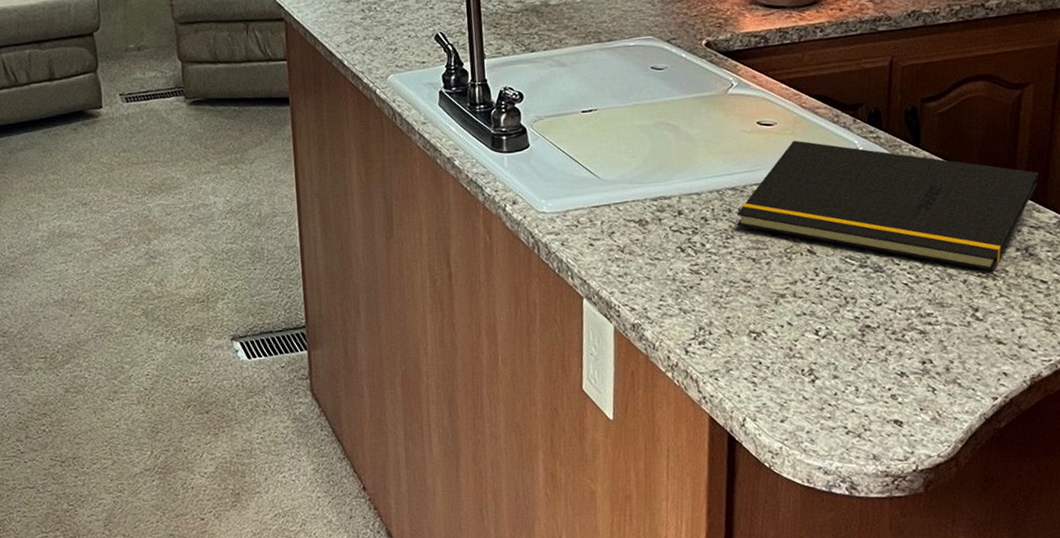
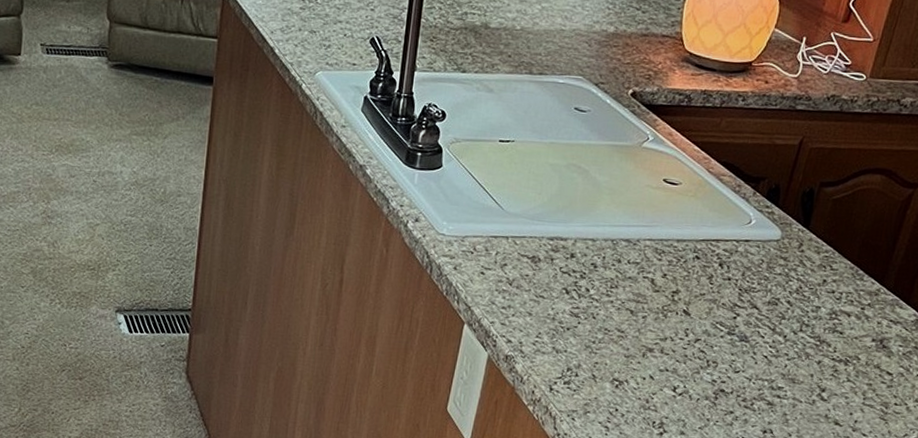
notepad: present [736,140,1039,272] -> none [623,203,910,357]

